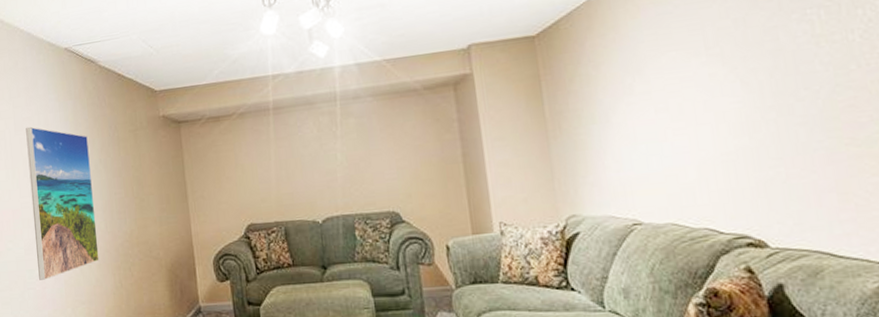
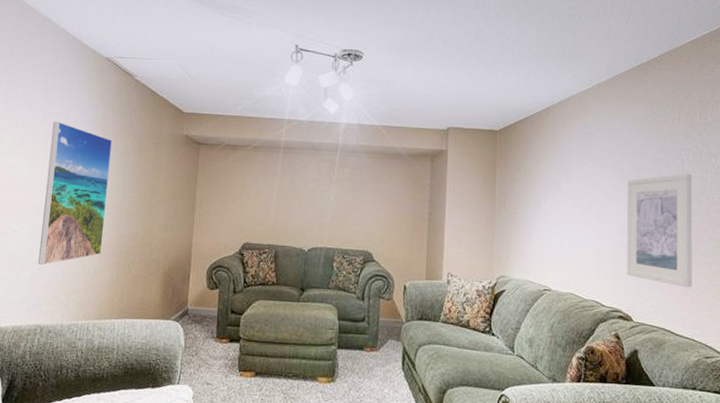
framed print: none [730,38,854,193] -> present [627,174,692,288]

